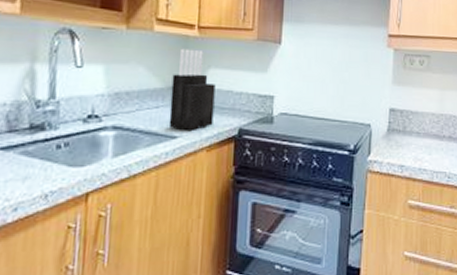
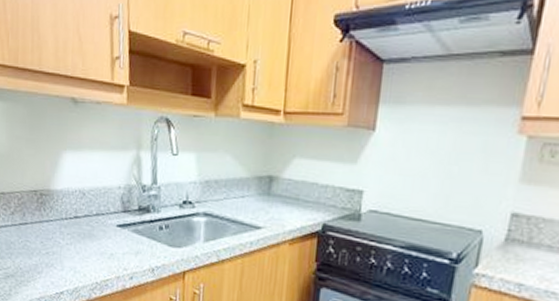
knife block: present [168,48,216,130] -> none [253,136,300,222]

